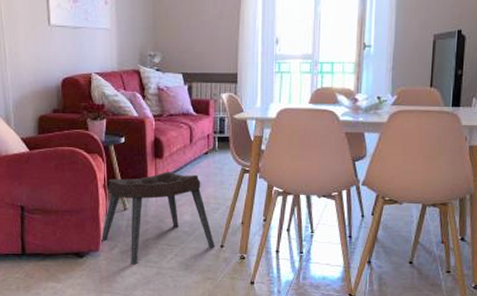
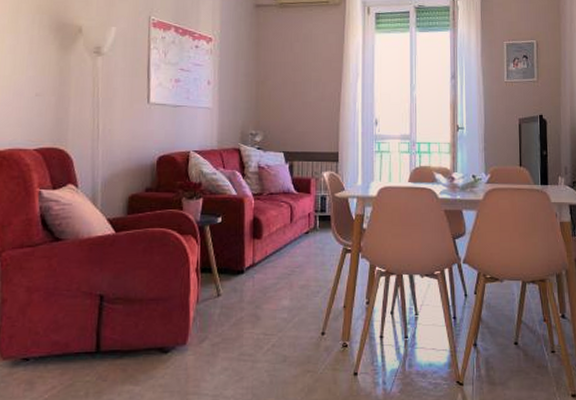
ottoman: present [101,172,215,265] -> none [190,253,316,359]

